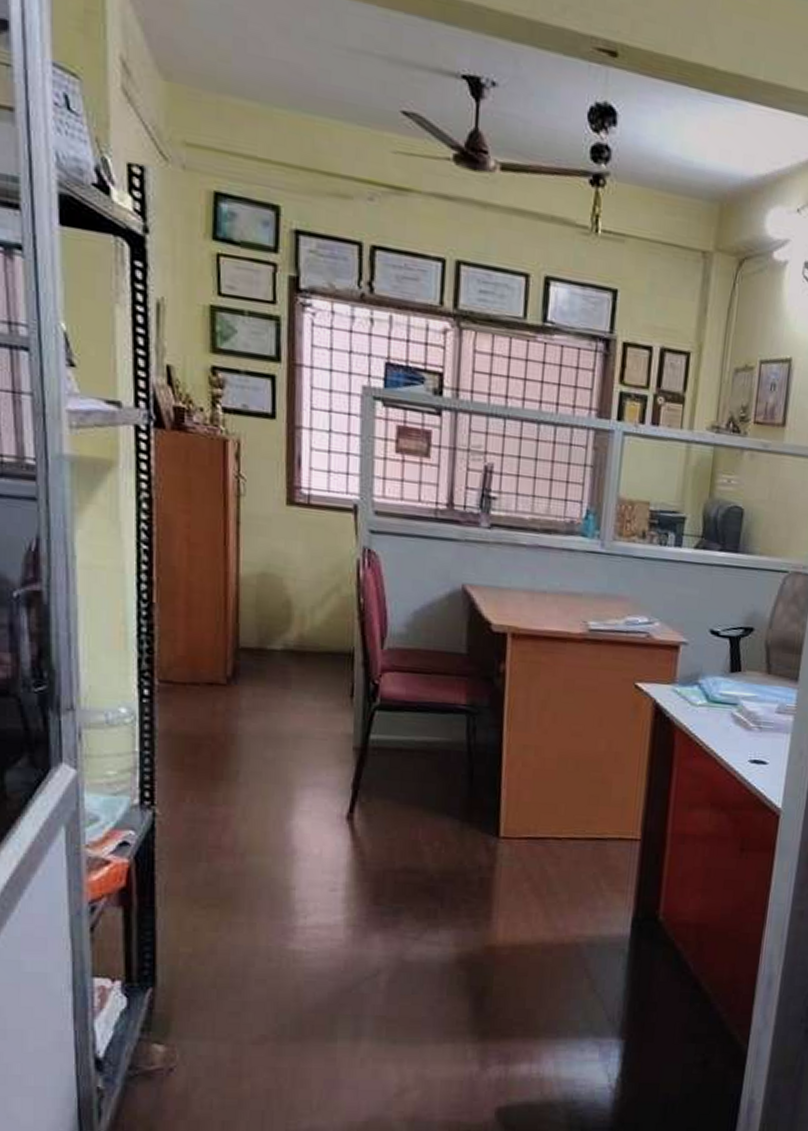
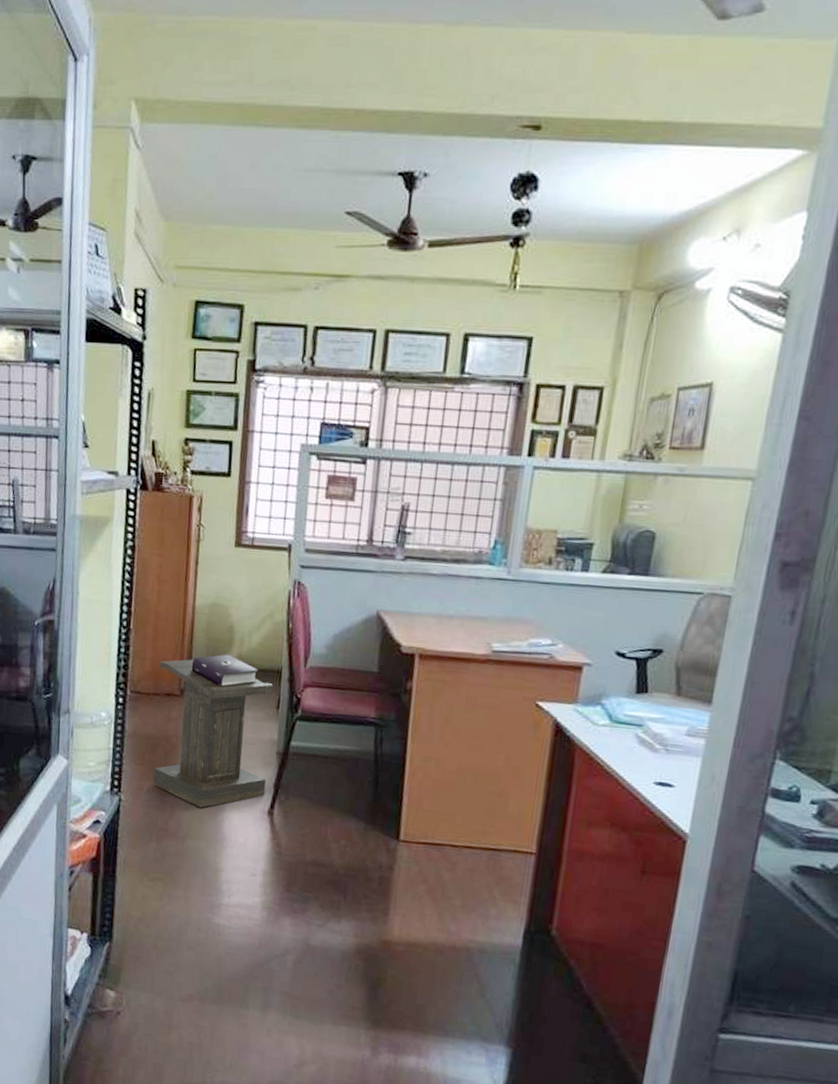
lectern: none [196,634,345,818] -> present [153,654,274,808]

